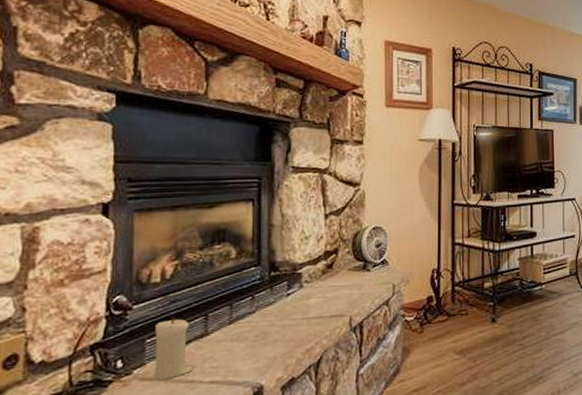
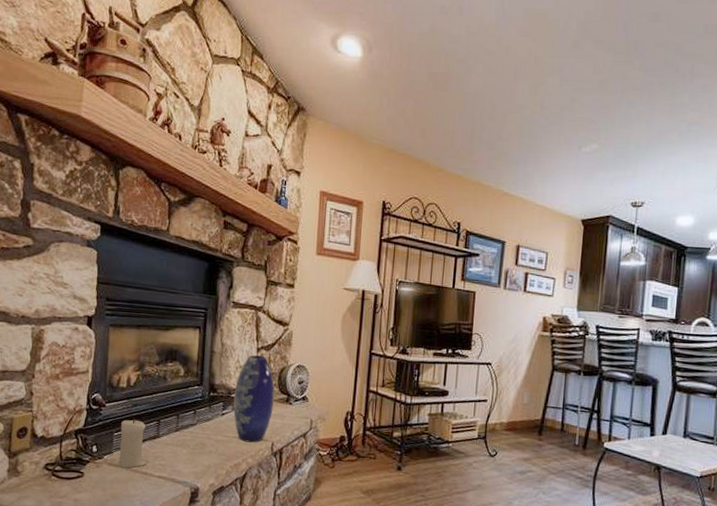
vase: none [300,222,350,322] -> present [233,355,275,443]

